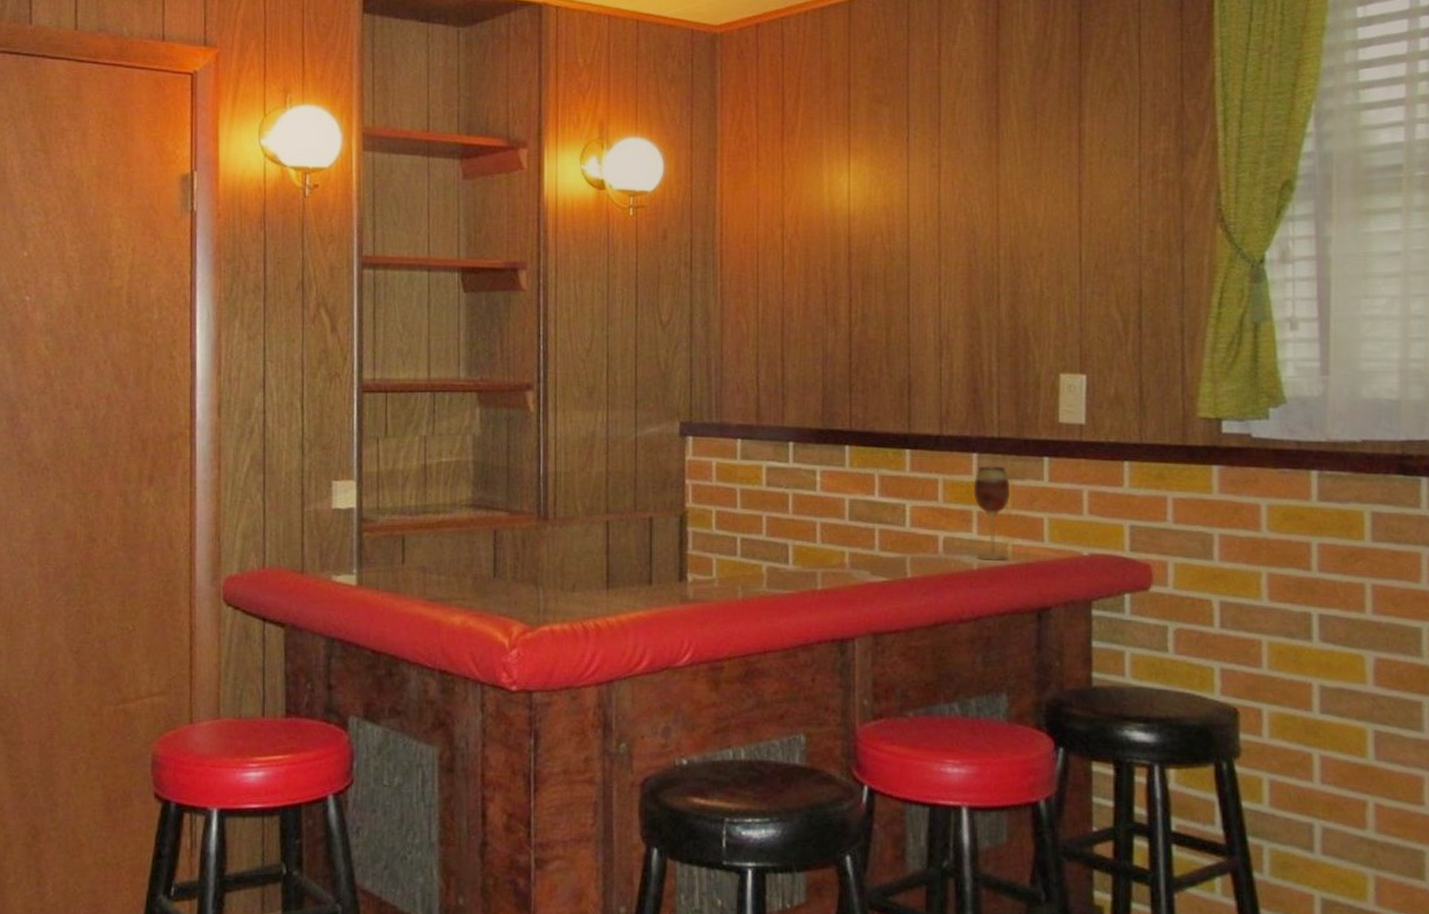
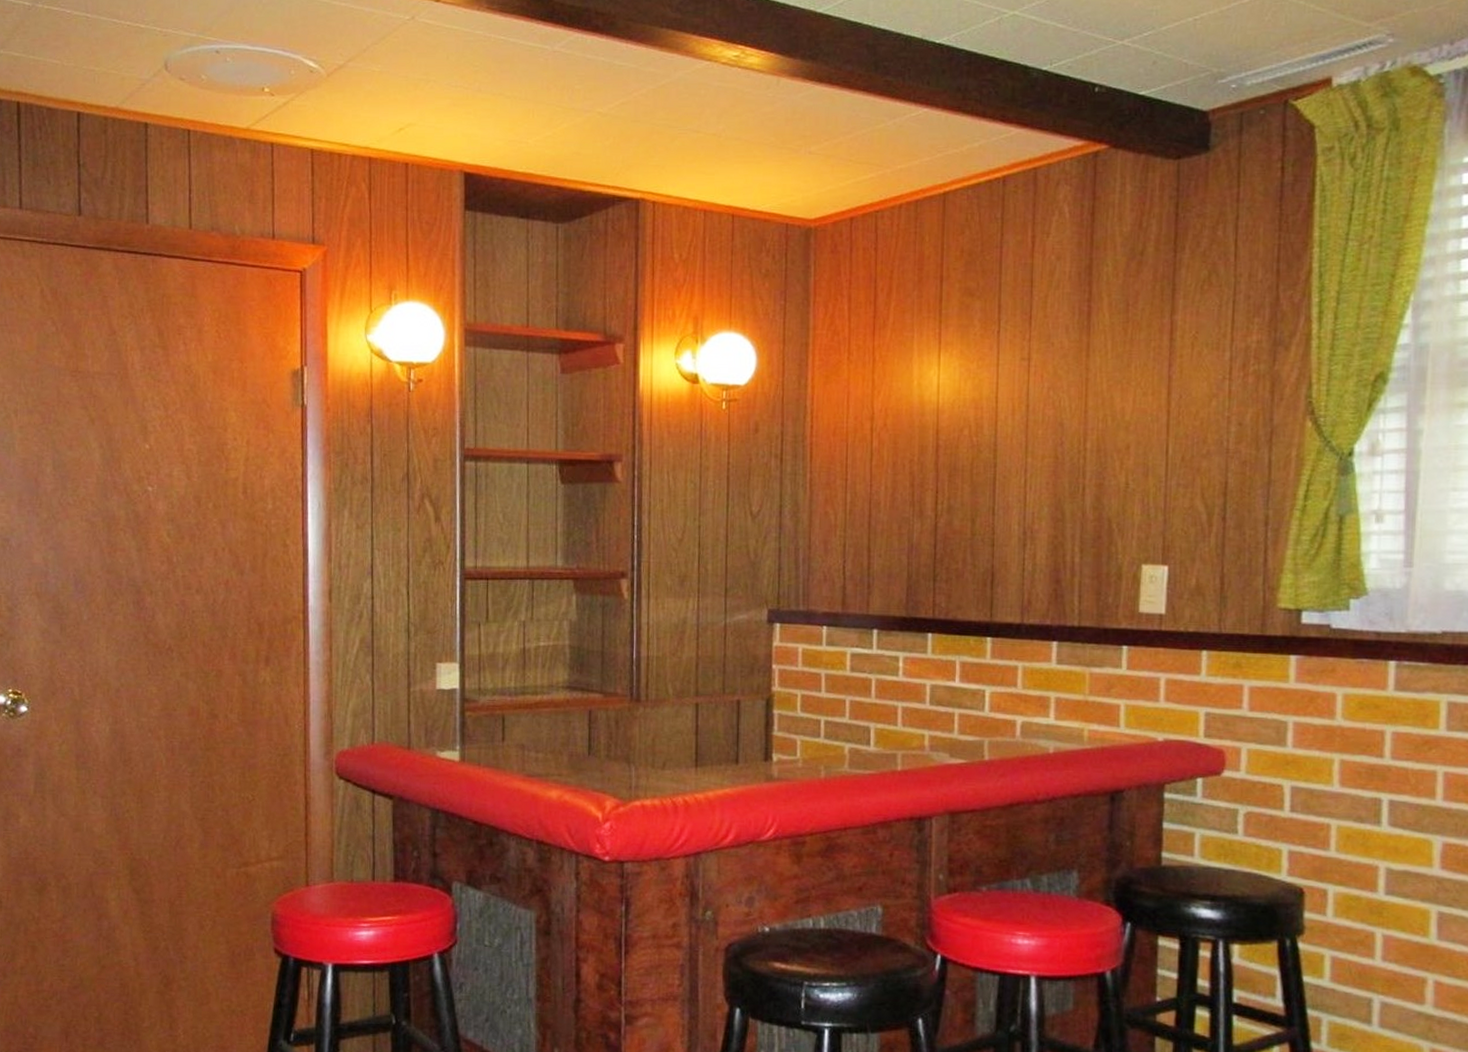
wineglass: present [973,466,1011,562] -> none [1052,654,1089,746]

